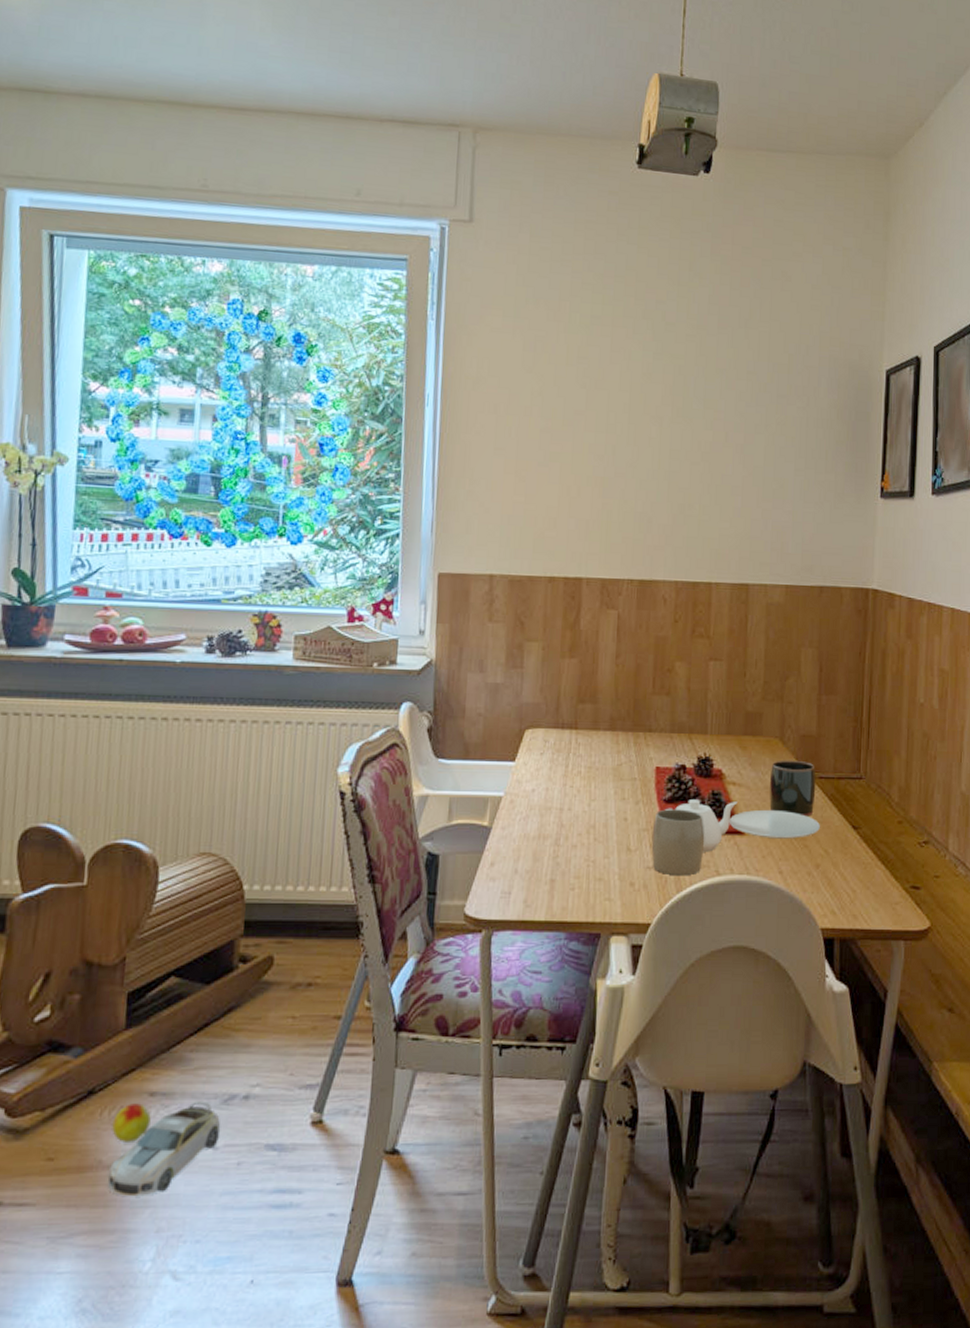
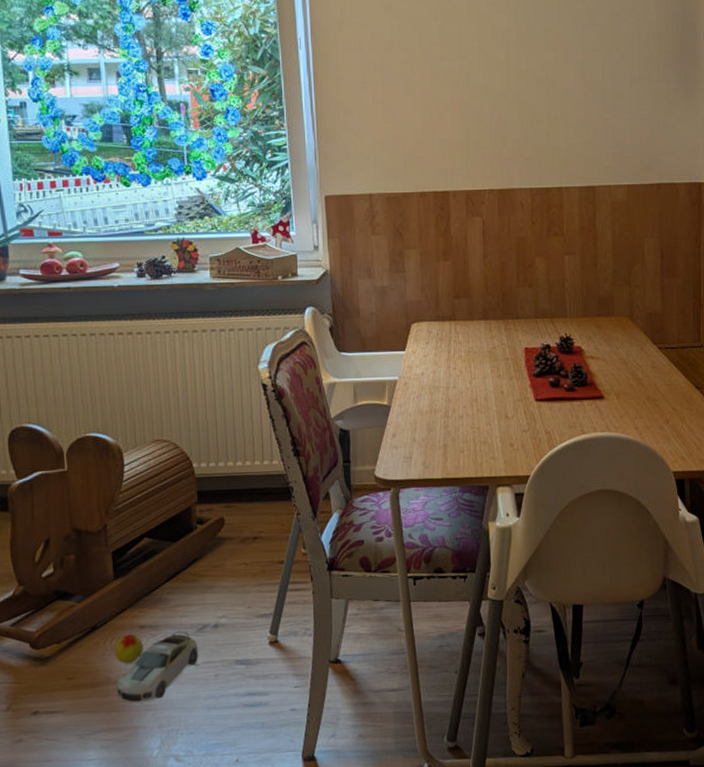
mug: present [651,809,705,876] -> none [525,381,571,436]
teapot: present [665,800,738,852] -> none [535,372,596,415]
plate: present [729,809,820,839] -> none [590,377,668,401]
mug: present [769,760,816,817] -> none [622,334,663,381]

